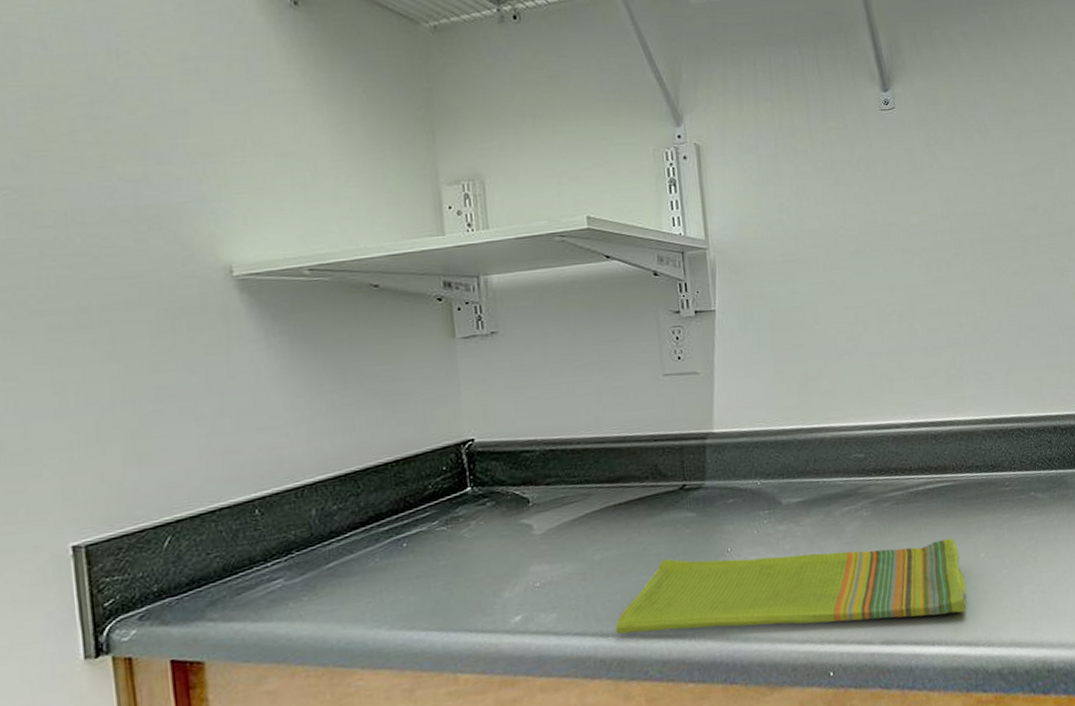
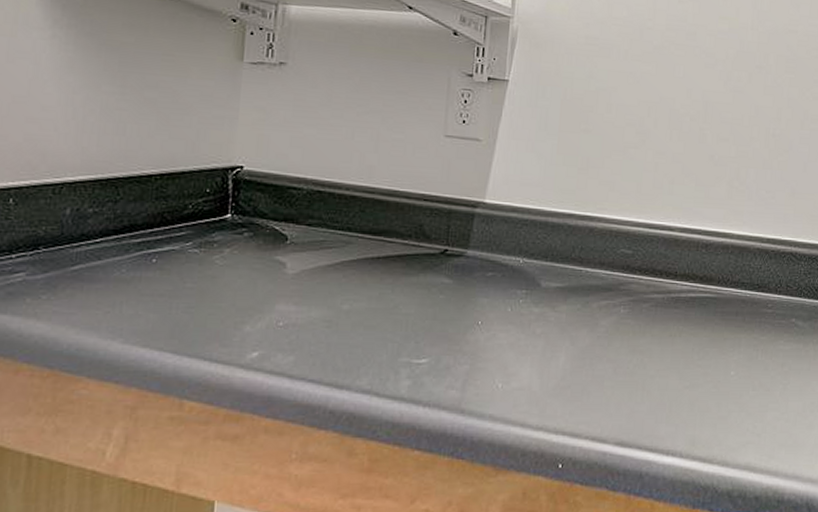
dish towel: present [615,538,966,635] -> none [350,320,711,428]

